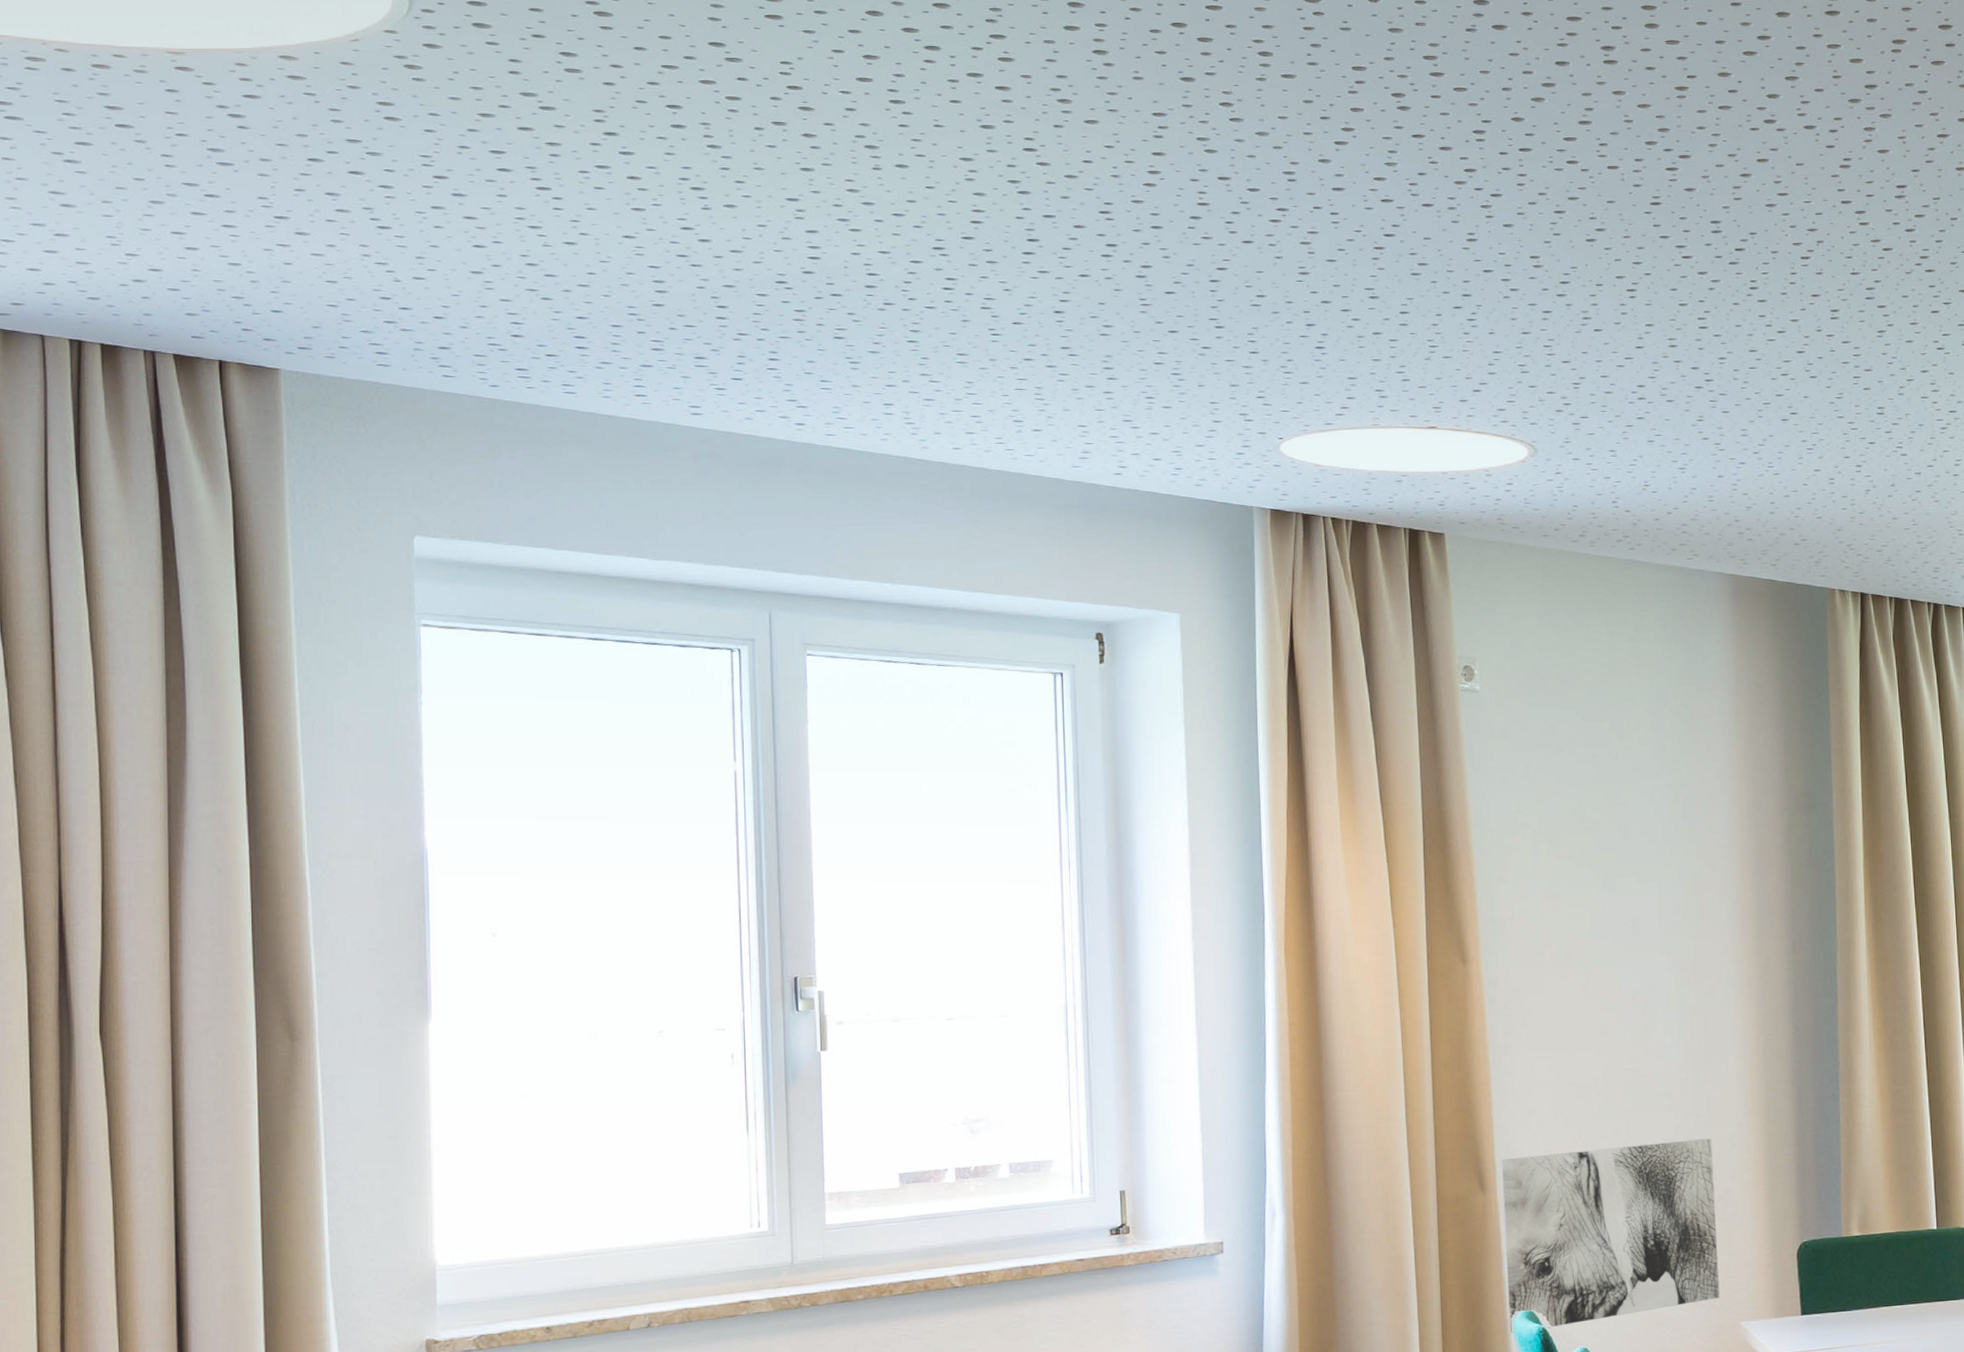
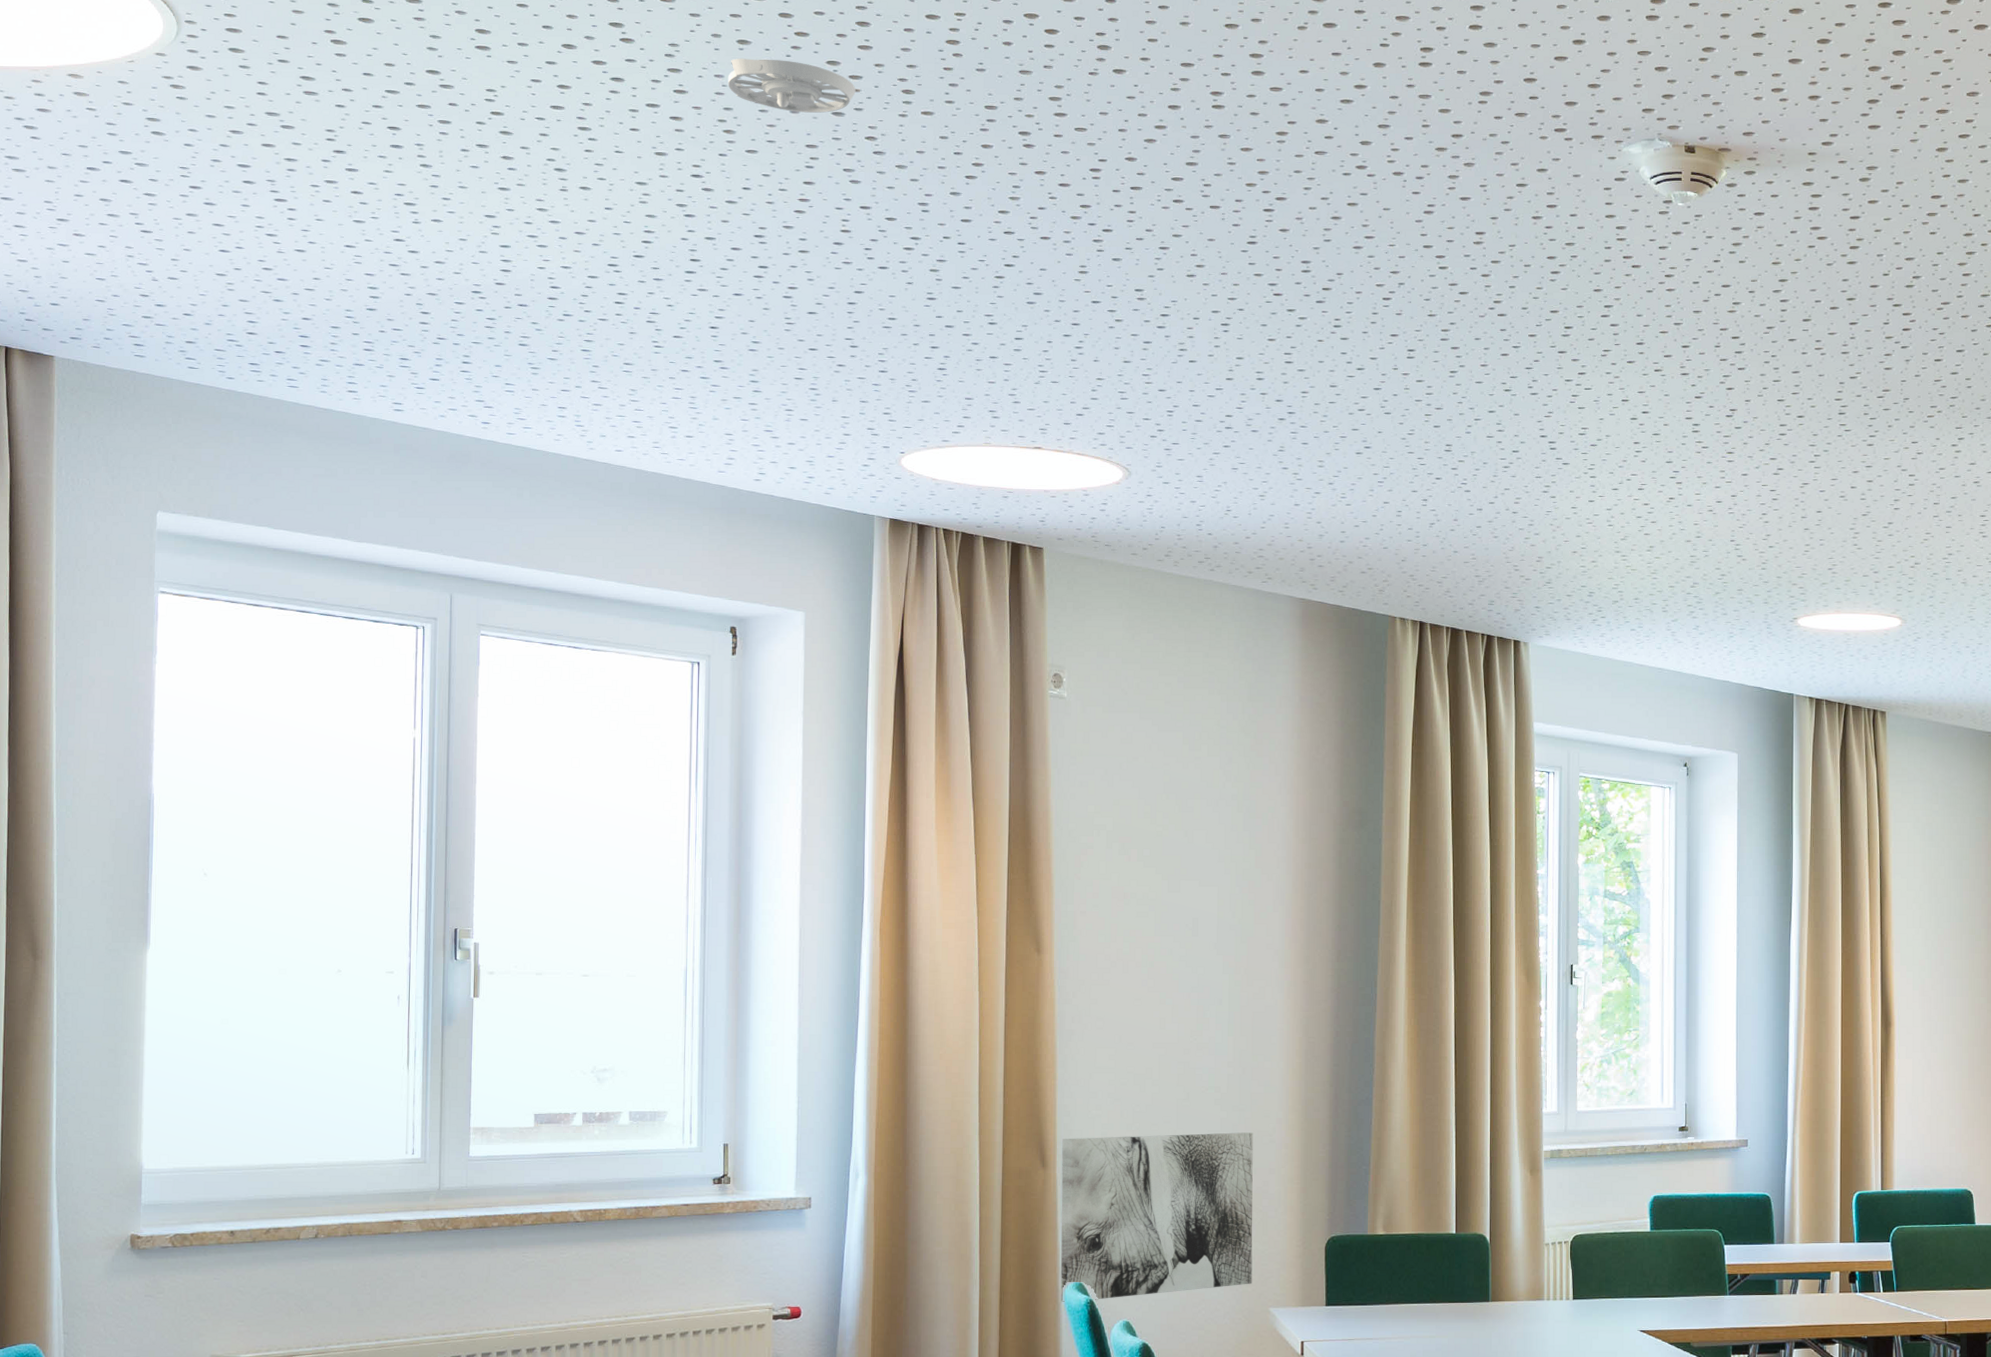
smoke detector: none [1059,22,1206,79] -> present [727,58,856,113]

